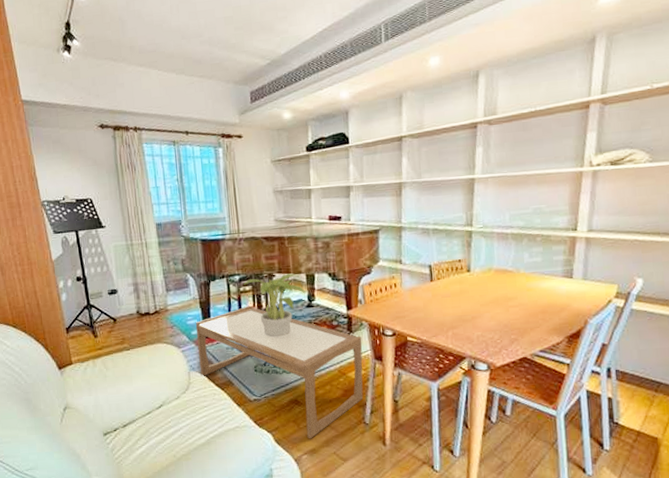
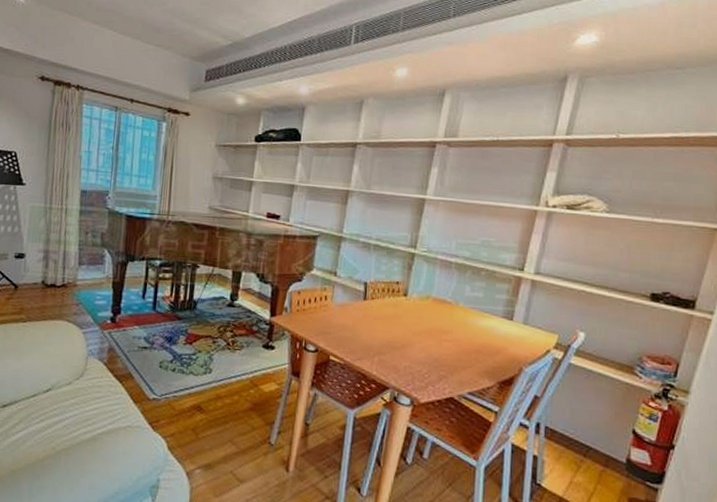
coffee table: present [195,305,364,439] -> none [99,294,281,452]
potted plant: present [244,273,306,338] -> none [164,266,230,334]

